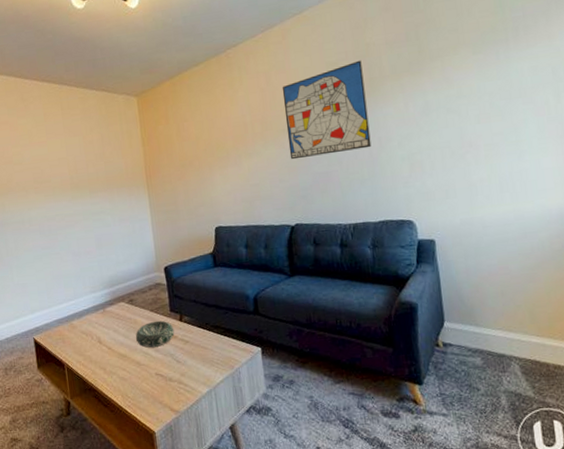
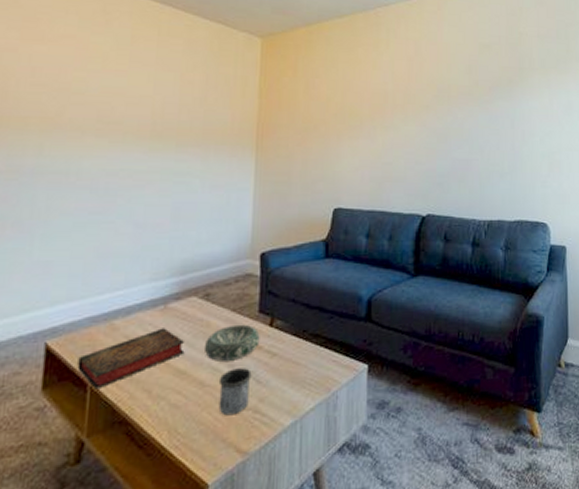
book: none [55,325,123,368] -> present [77,328,185,390]
mug: none [149,352,174,386] -> present [218,368,252,416]
wall art: present [282,60,372,160] -> none [430,47,515,141]

